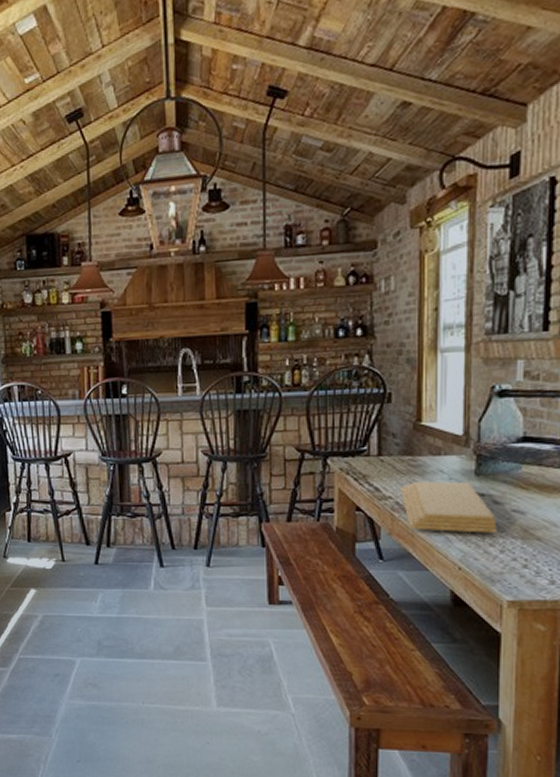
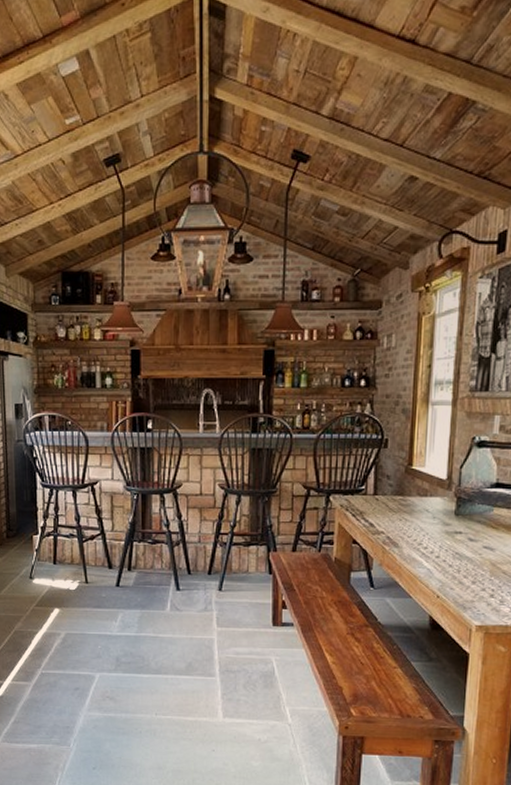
cutting board: present [401,480,497,533] -> none [392,518,471,566]

